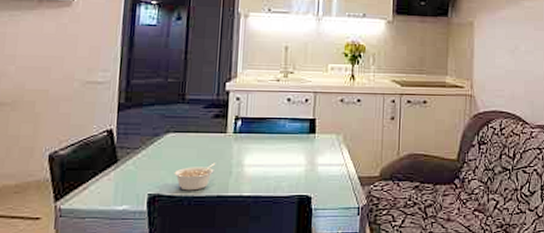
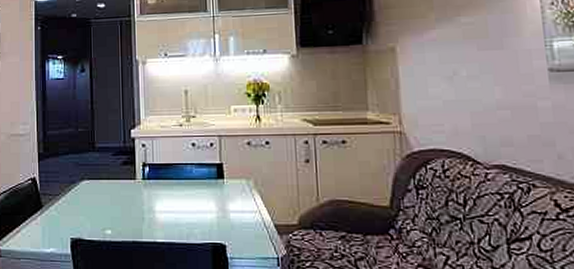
legume: present [174,163,216,191] -> none [91,209,129,236]

